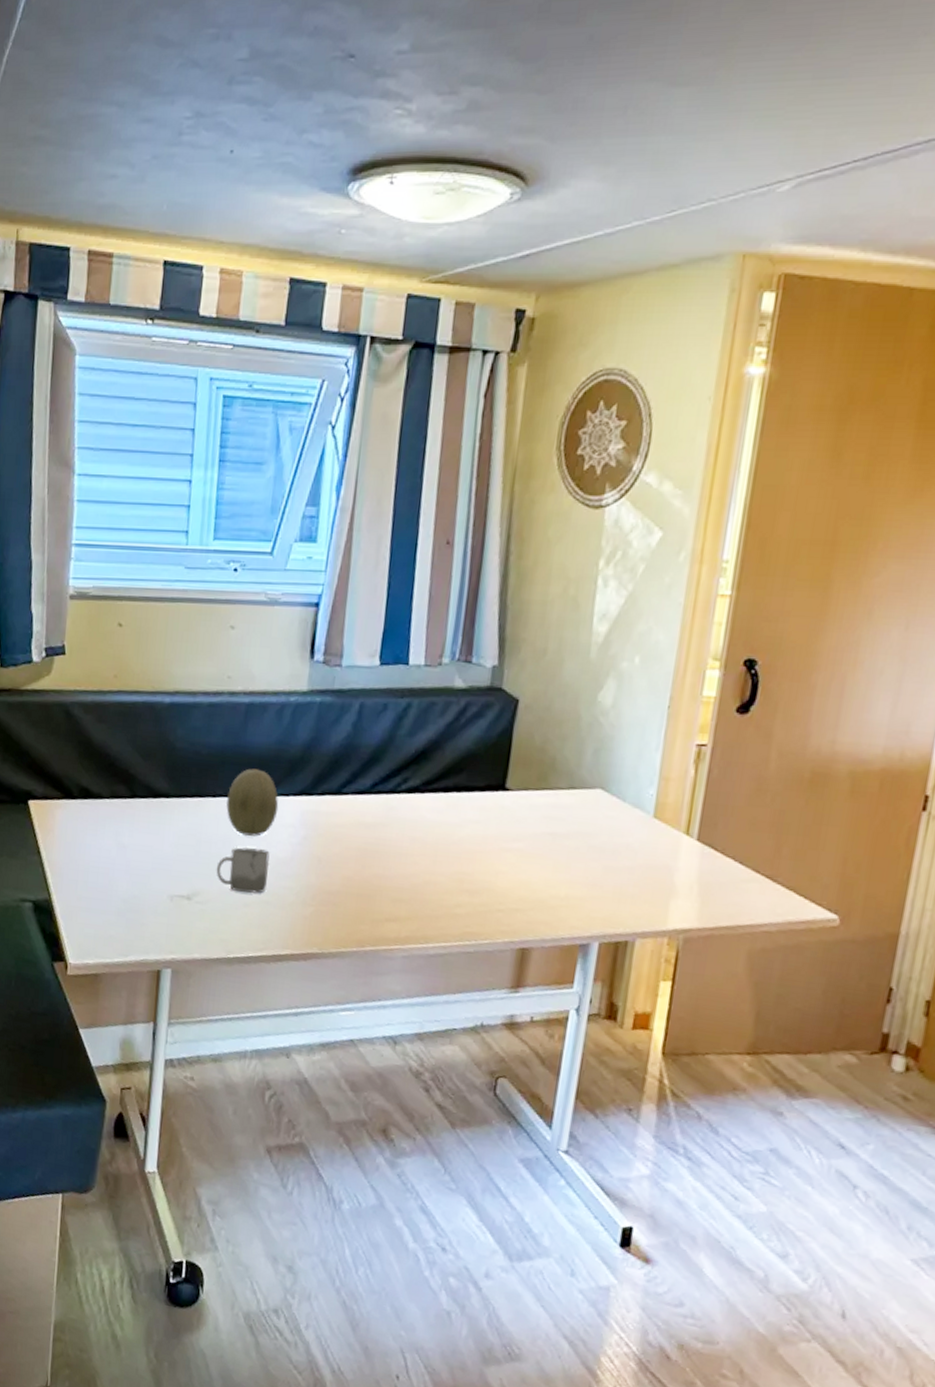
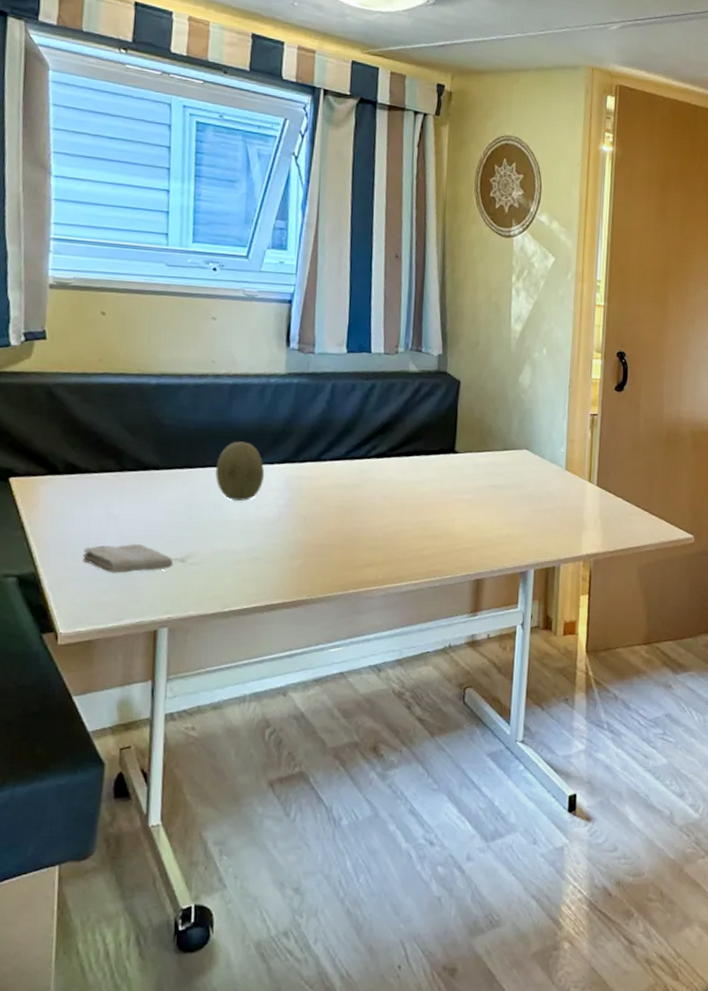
washcloth: none [93,876,180,907] -> present [83,544,174,574]
cup: present [216,847,270,894] -> none [208,511,258,551]

